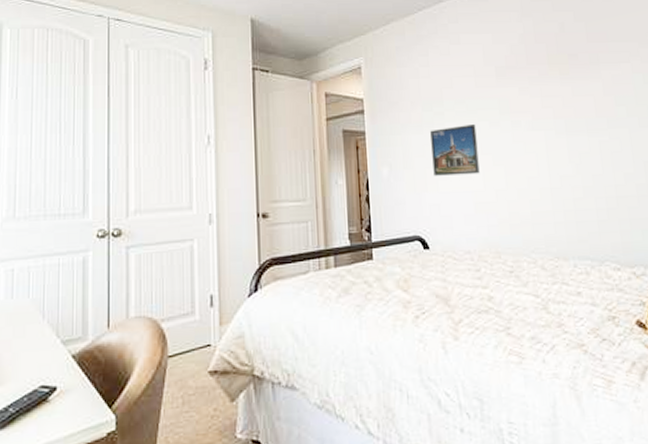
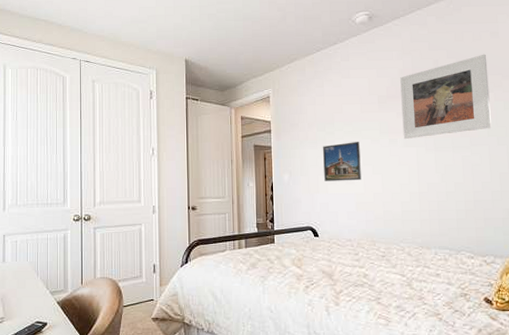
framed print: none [520,16,631,121] -> present [400,54,492,140]

